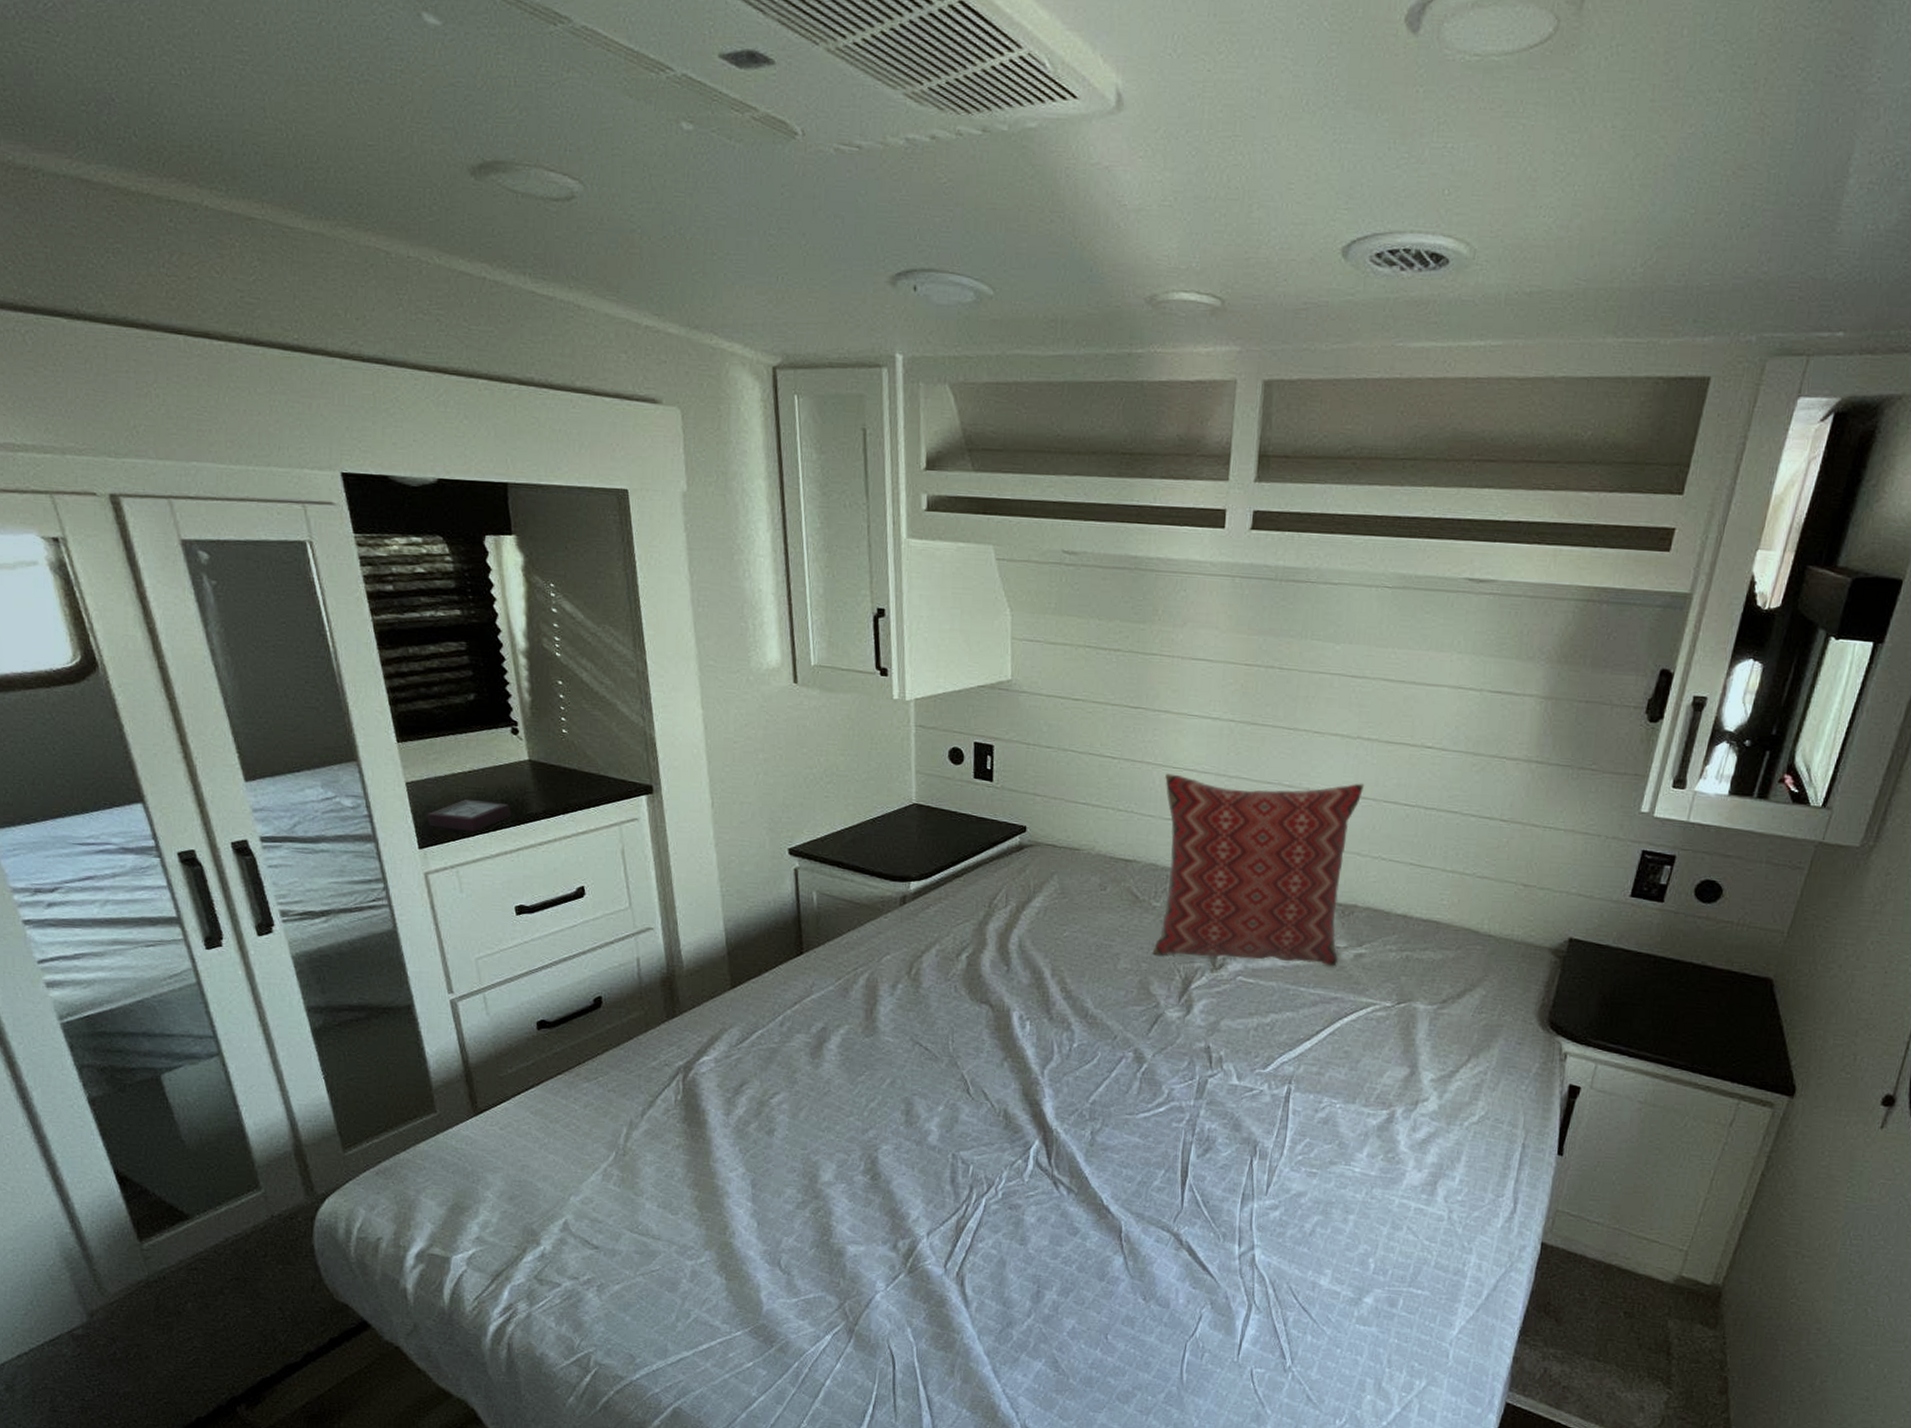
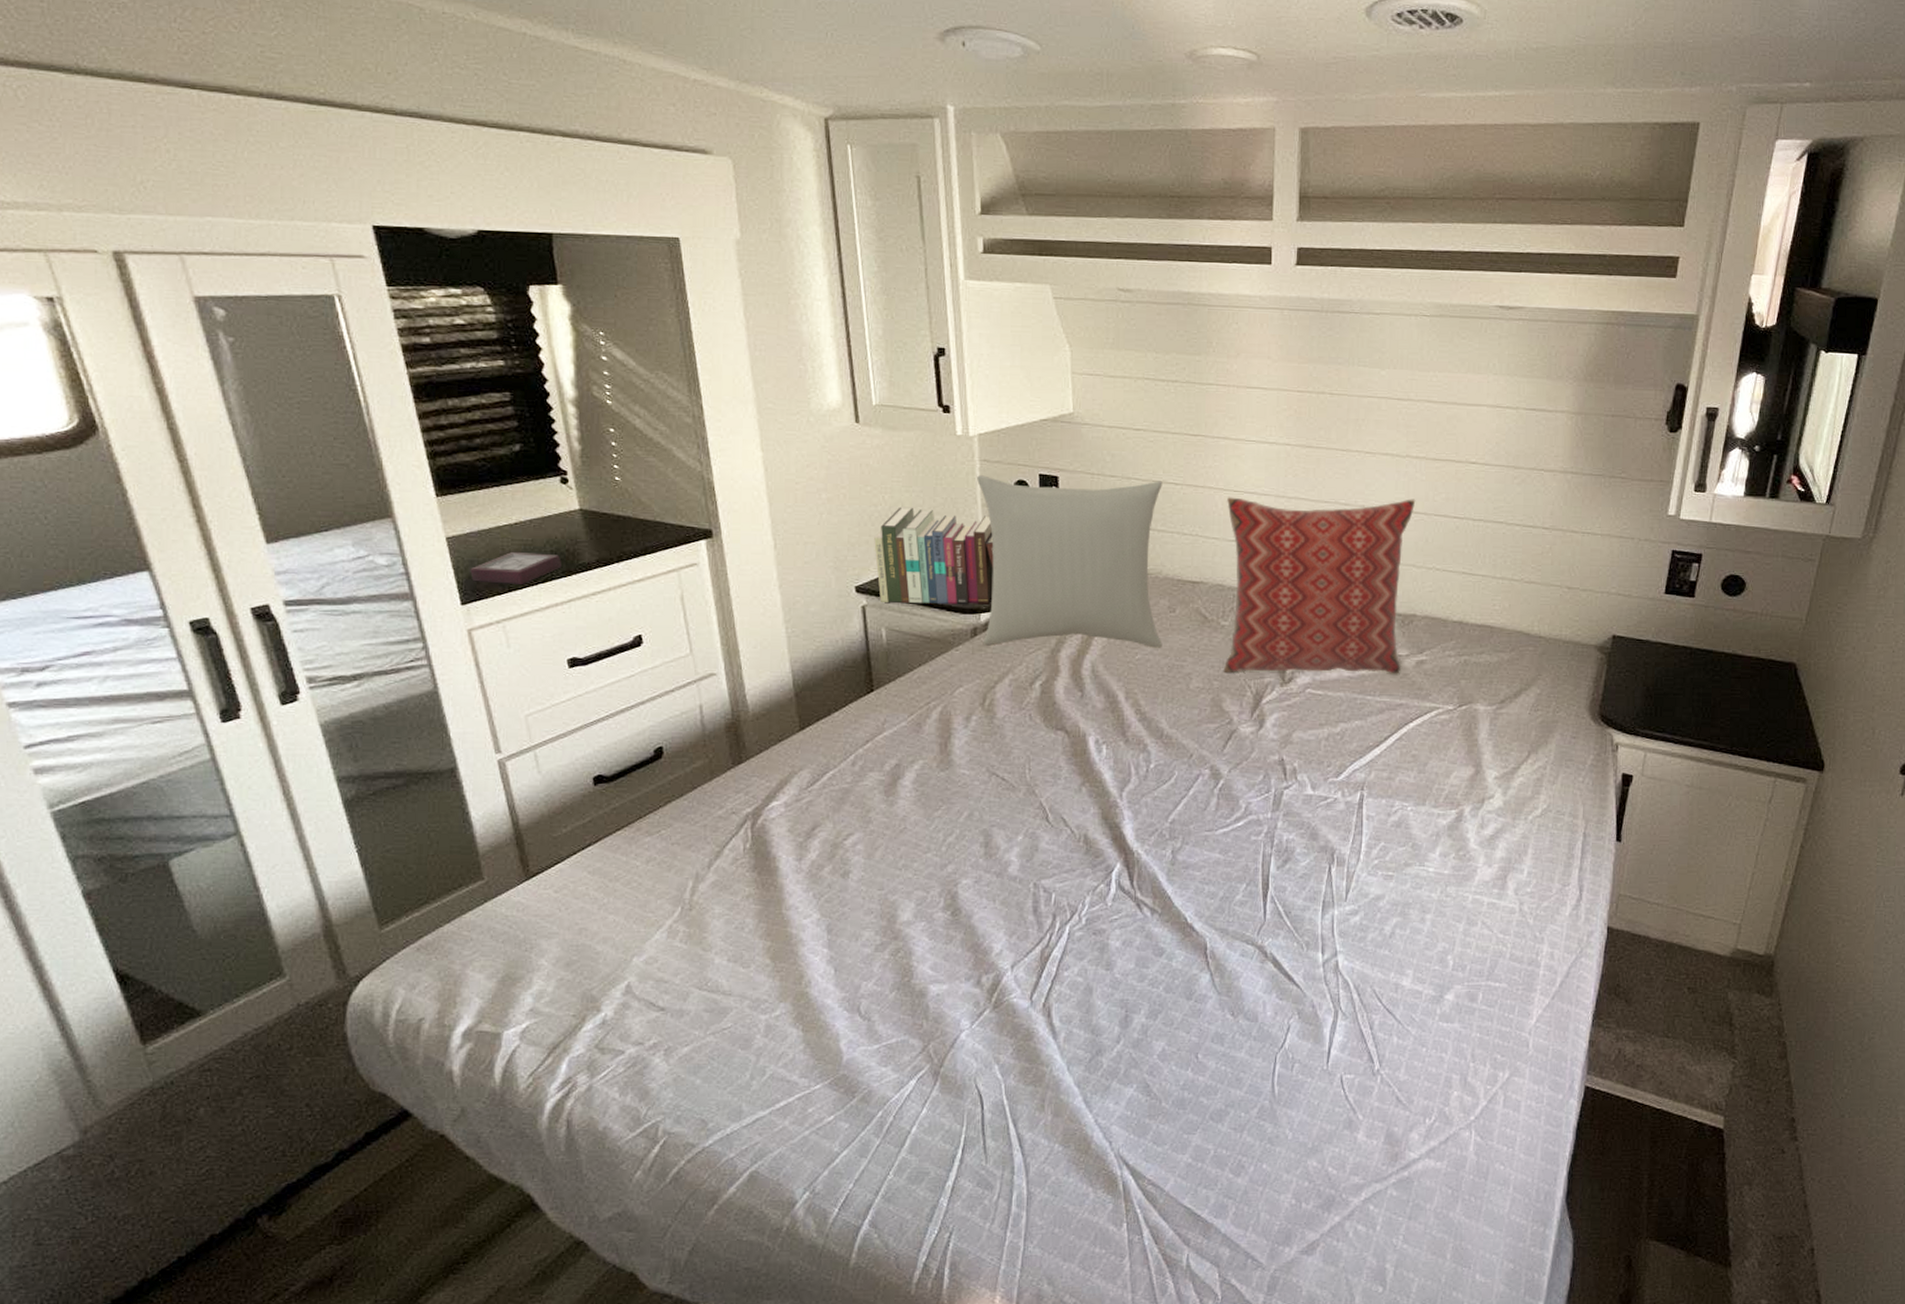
books: none [808,770,926,873] -> present [874,507,994,605]
pillow: none [911,741,1099,926] -> present [976,475,1163,648]

